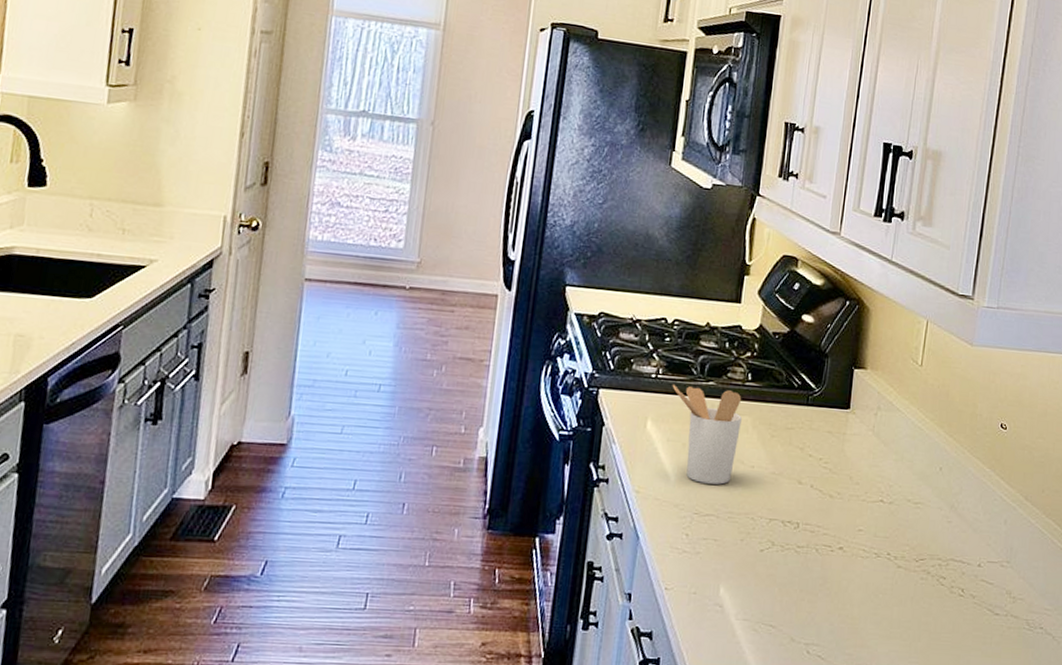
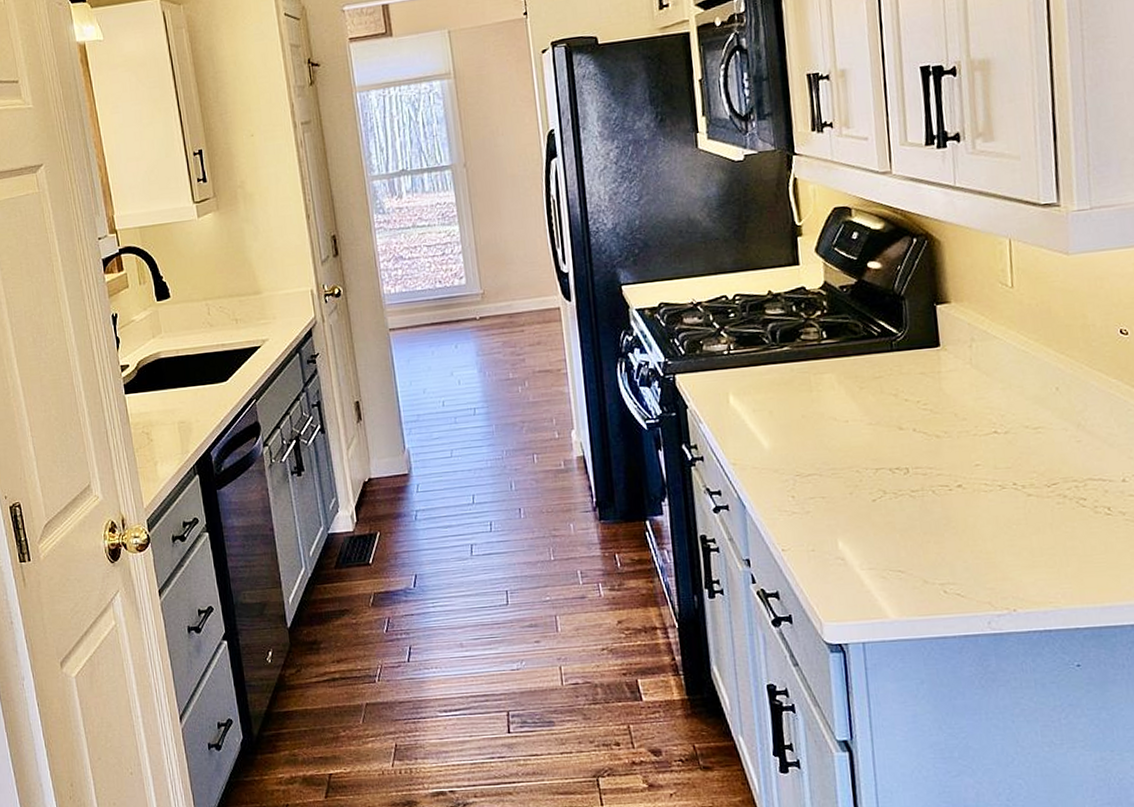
utensil holder: present [672,384,742,485] -> none [746,351,827,446]

